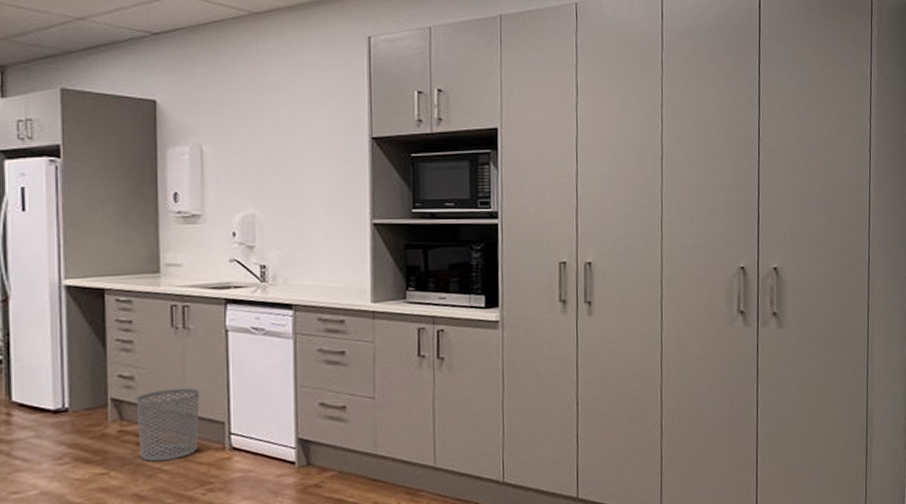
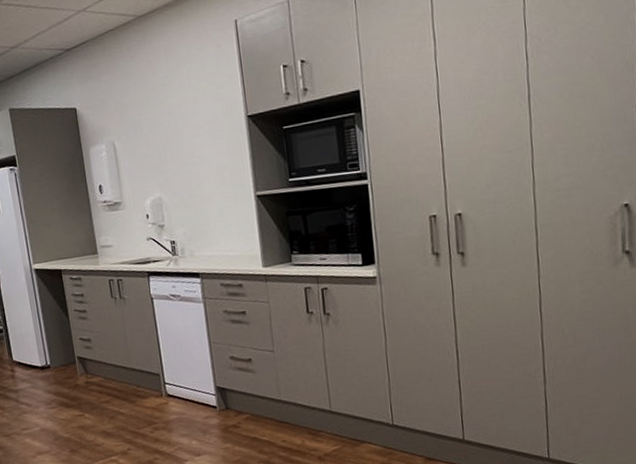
waste bin: present [136,387,200,462] -> none [94,346,143,406]

